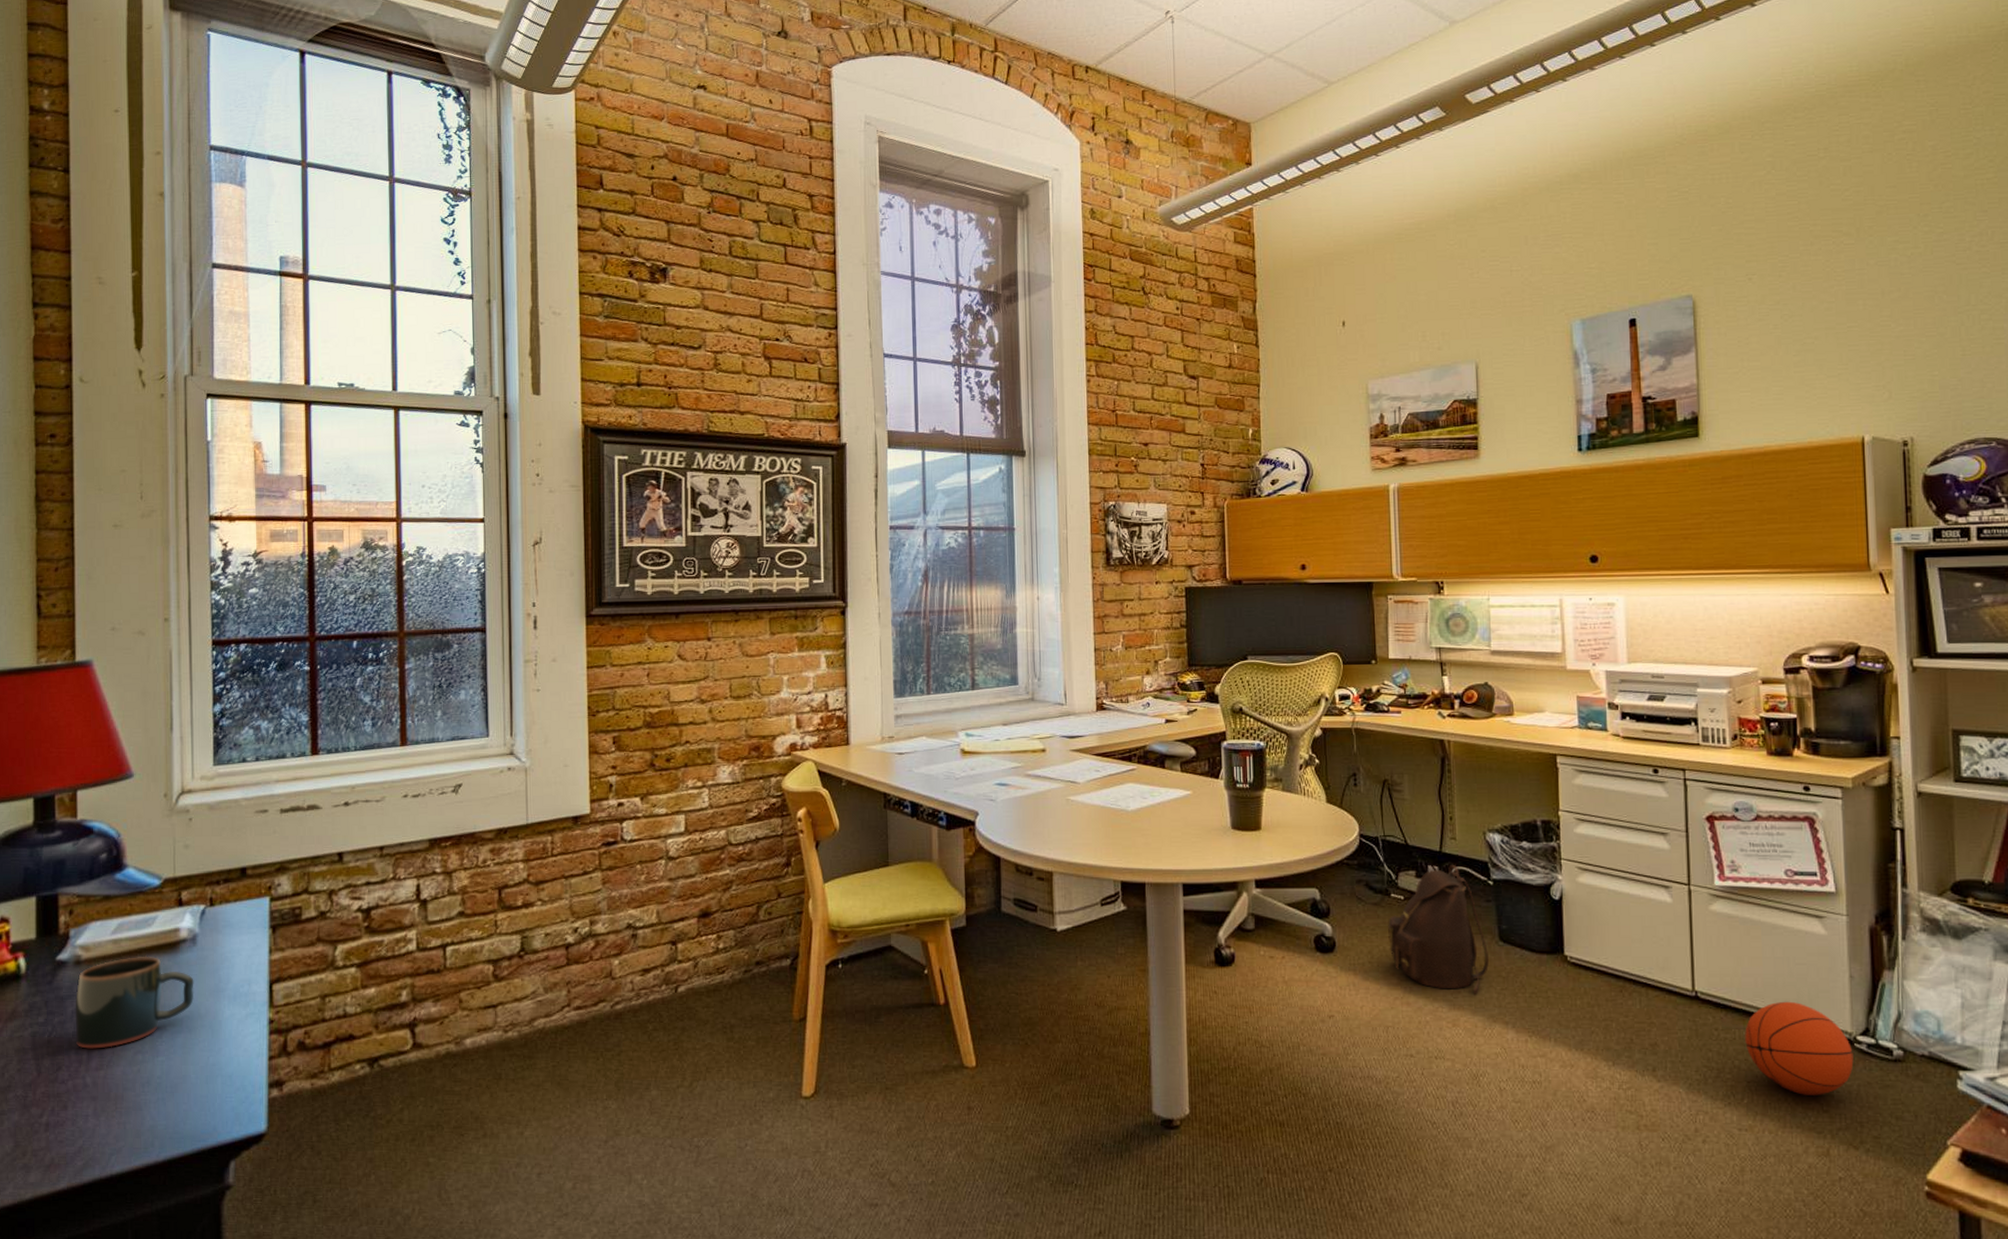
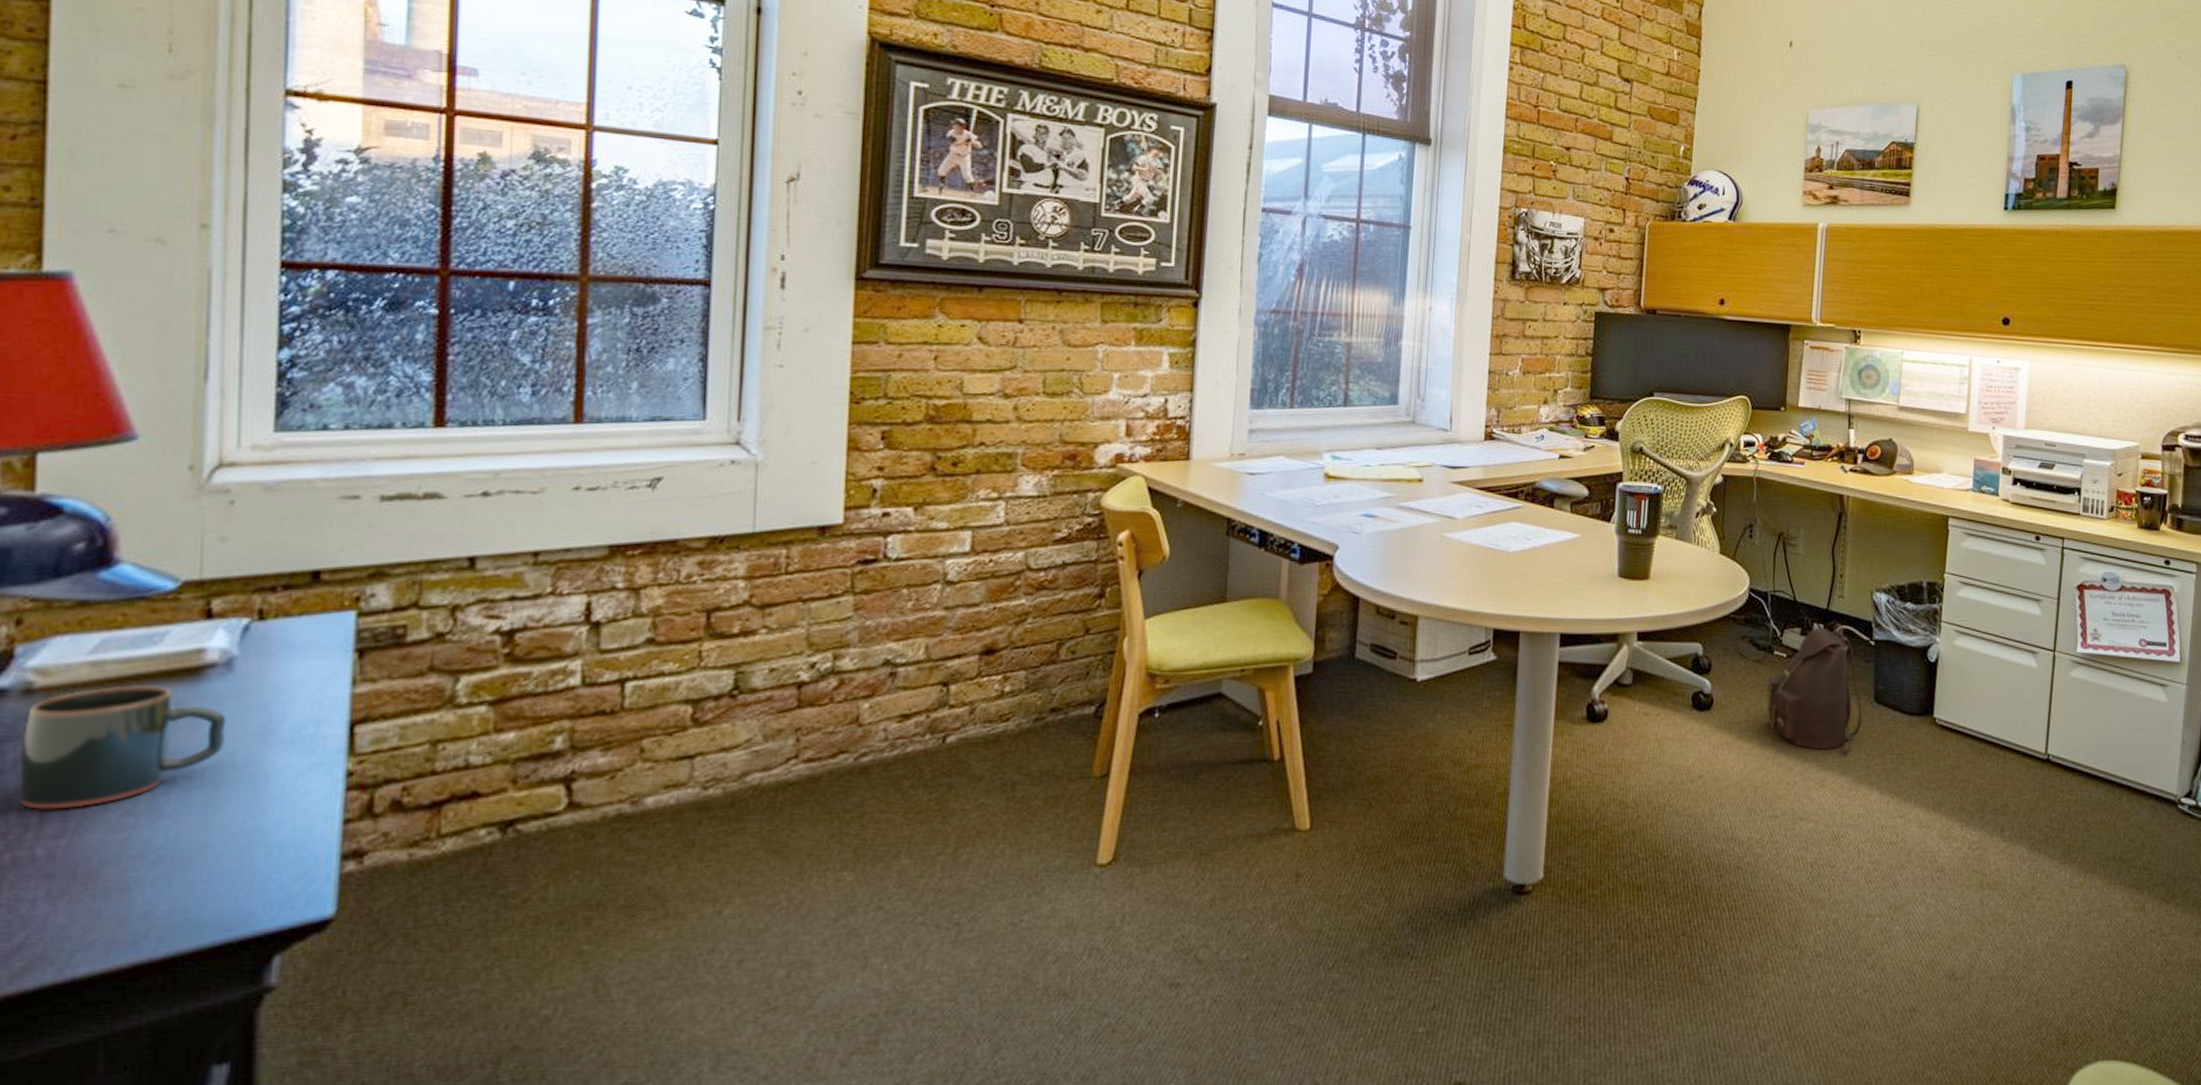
basketball: present [1745,1001,1854,1095] -> none [2085,765,2176,854]

